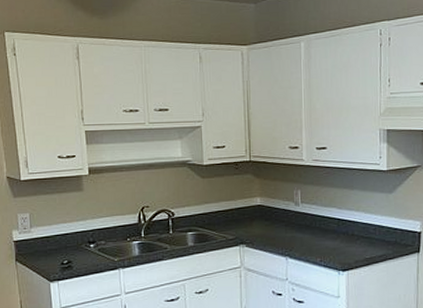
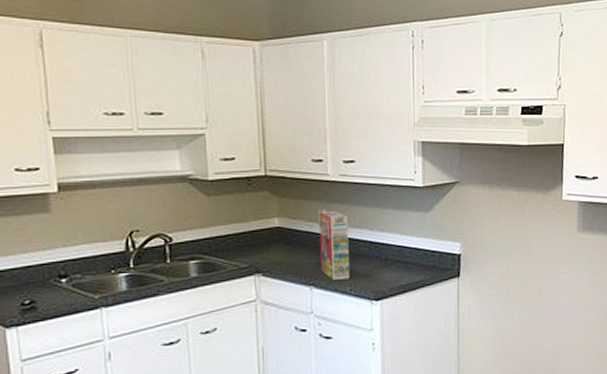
cereal box: none [294,191,321,252] -> present [318,210,350,280]

